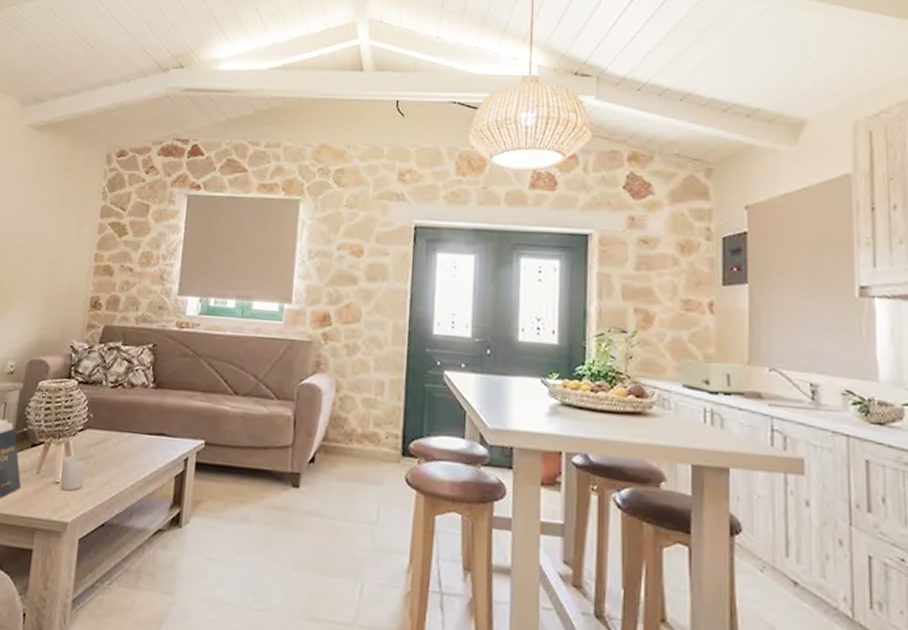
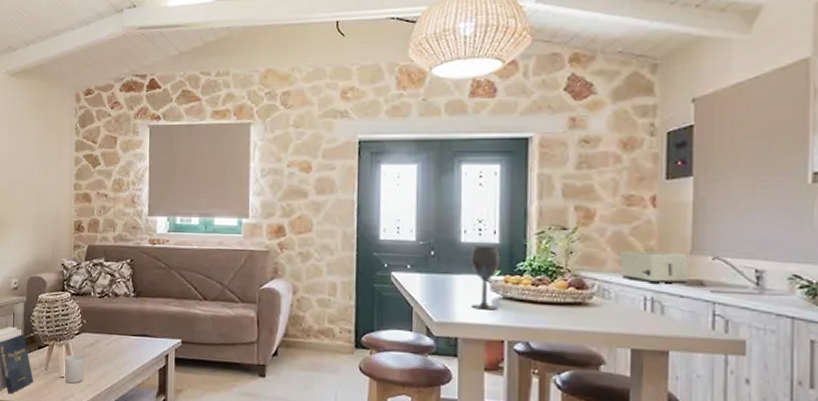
wine glass: none [529,345,559,418] -> present [471,245,500,311]

